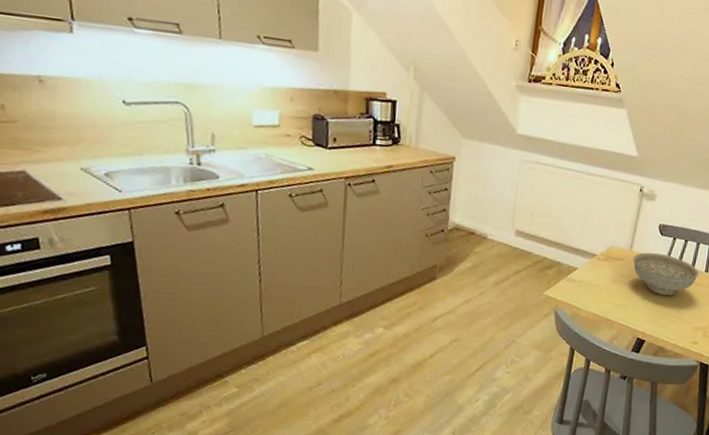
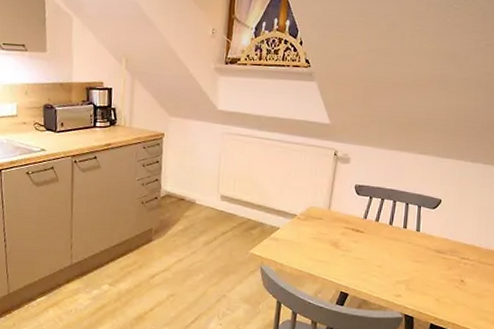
decorative bowl: present [633,252,699,296] -> none [331,211,397,252]

